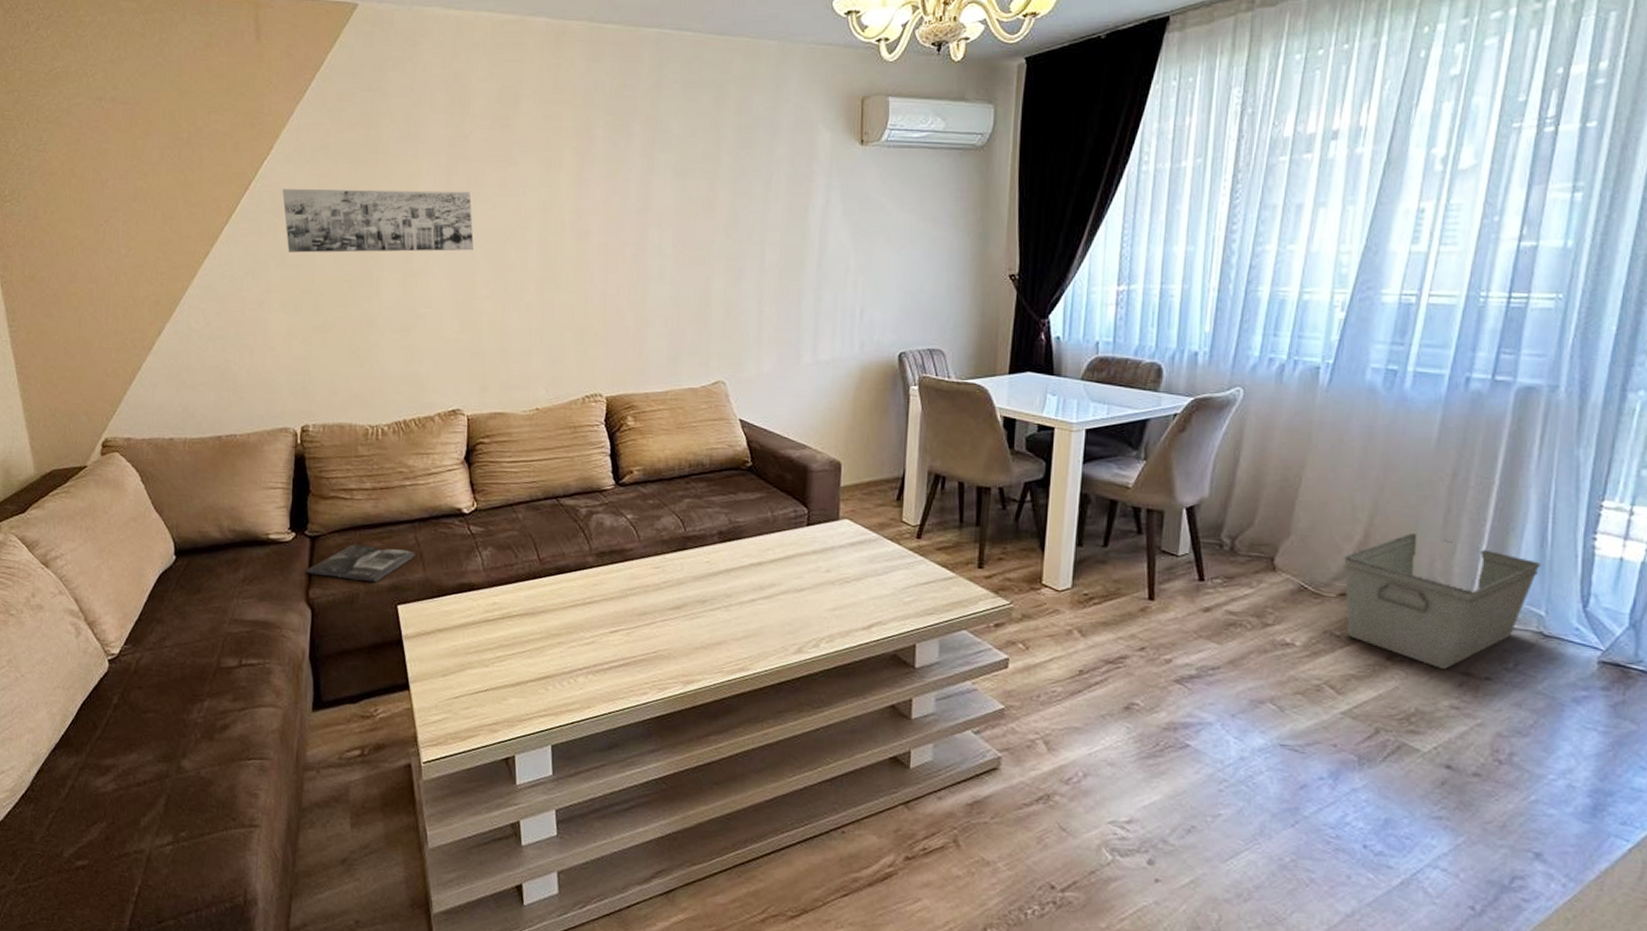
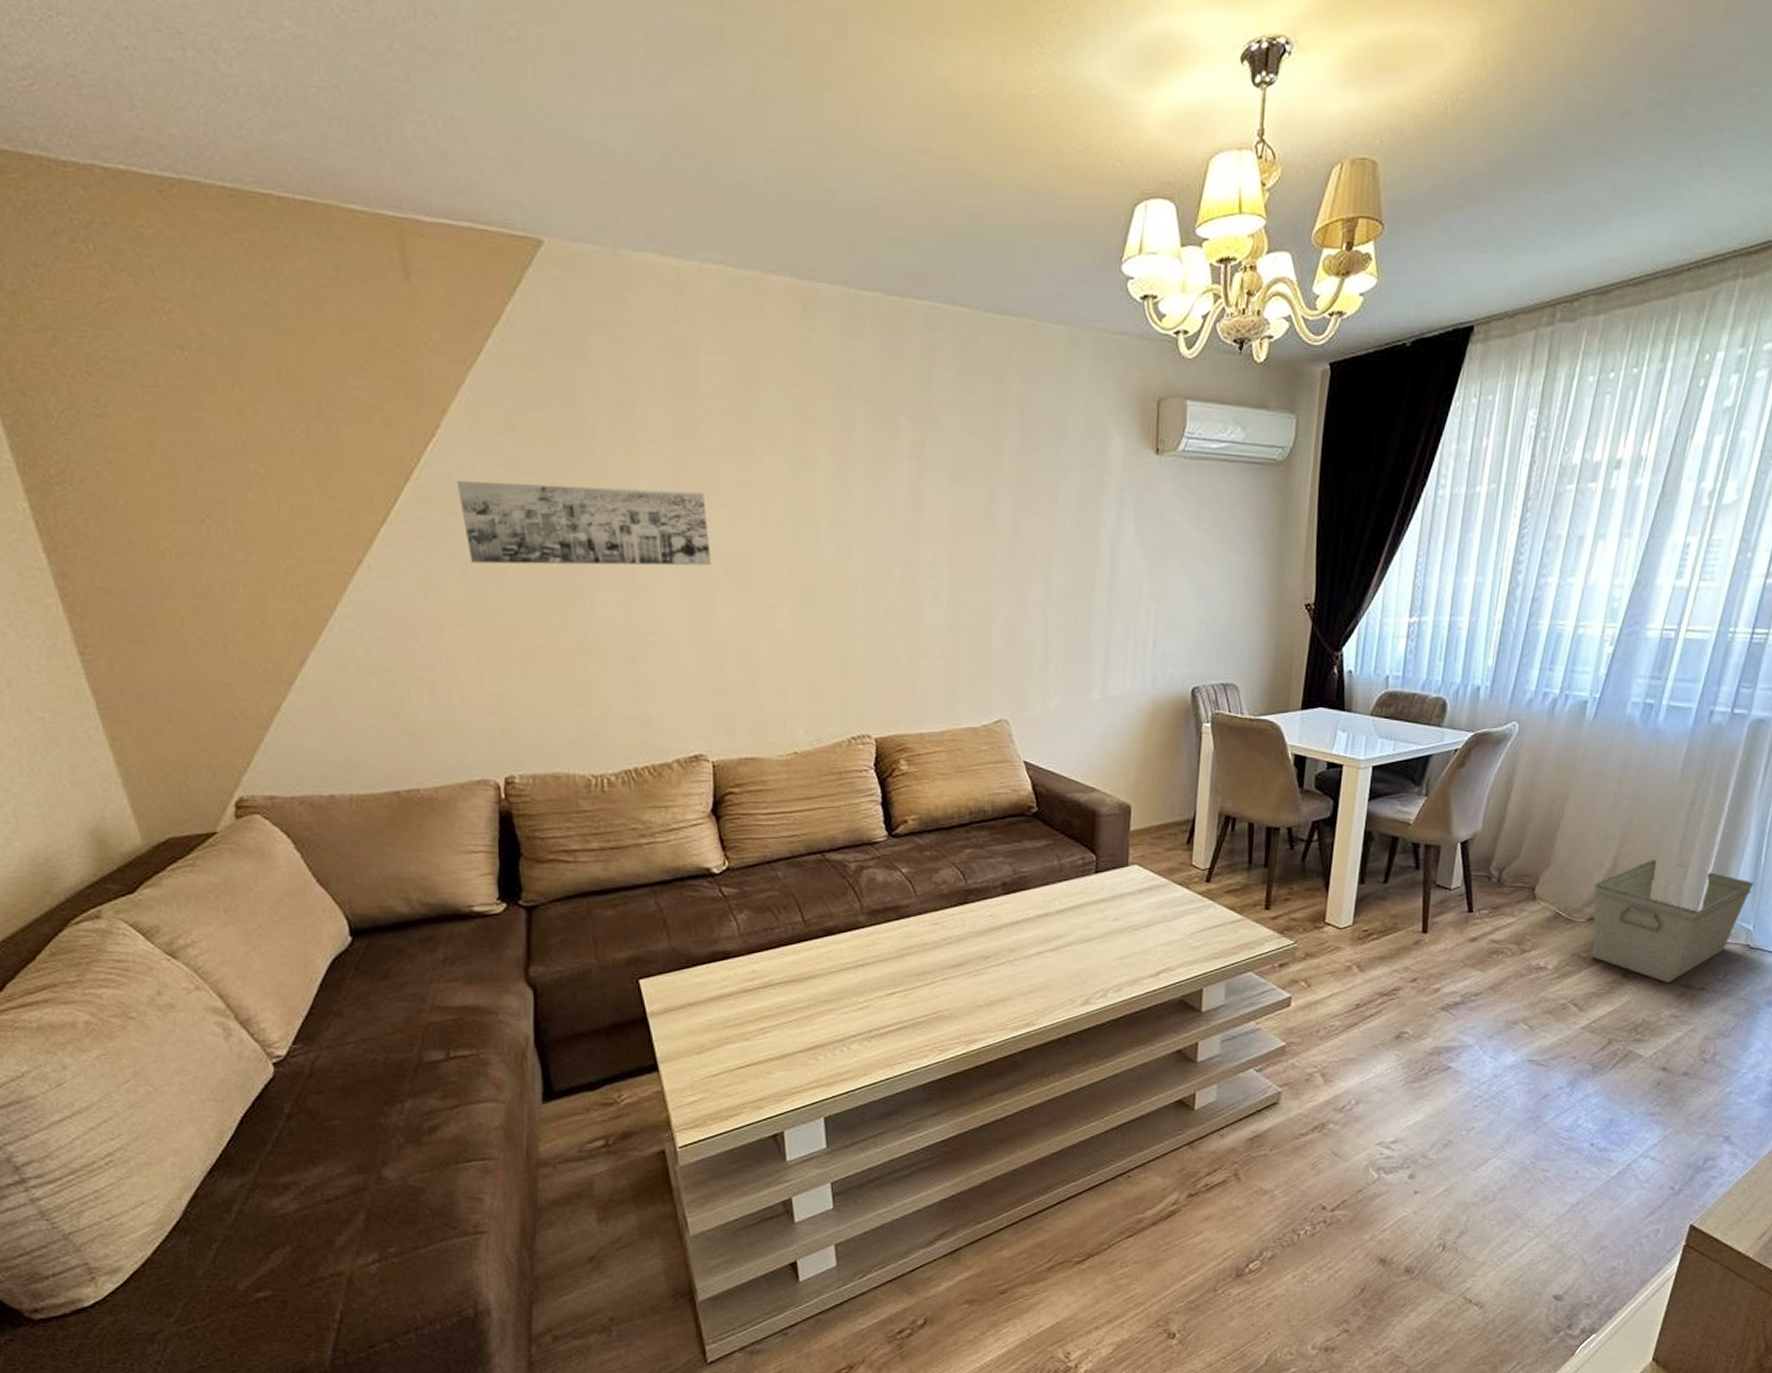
magazine: present [306,544,415,583] -> none [523,913,657,956]

